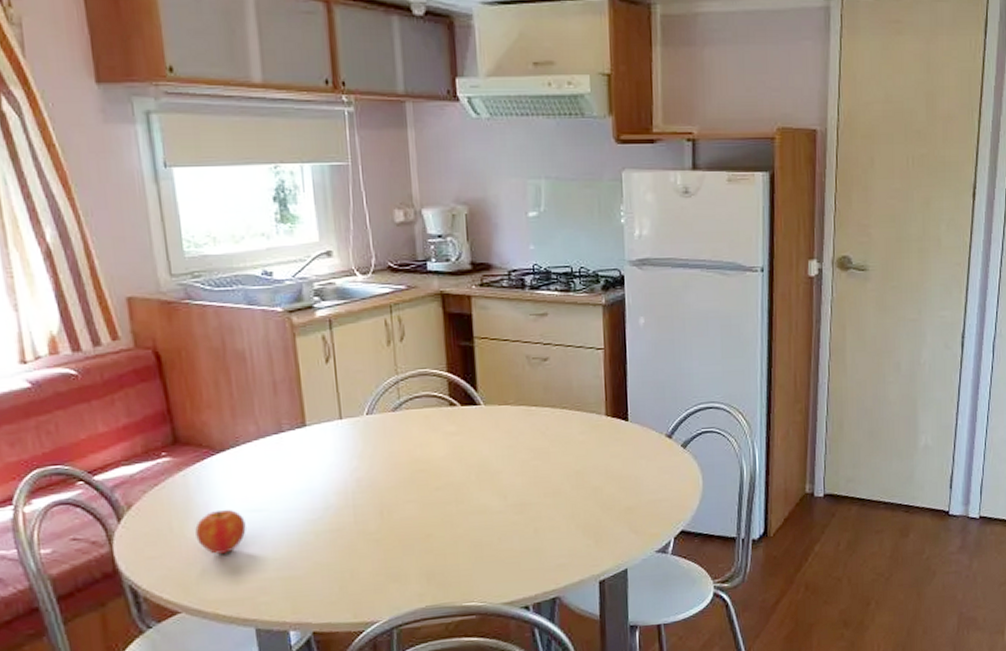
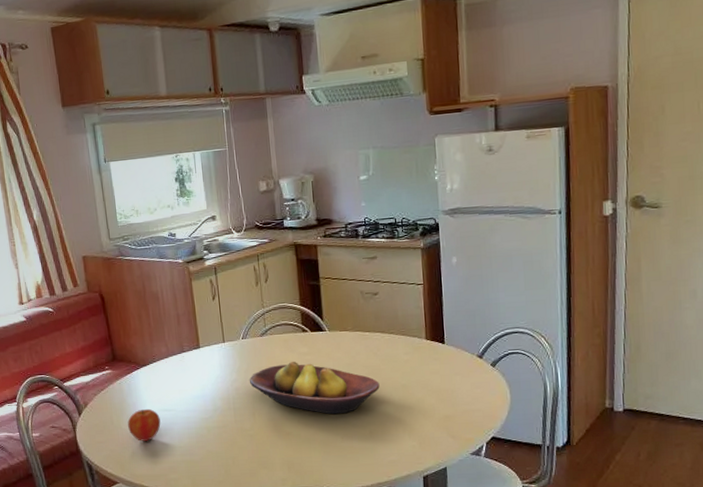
fruit bowl: none [375,442,548,510] -> present [249,361,380,415]

